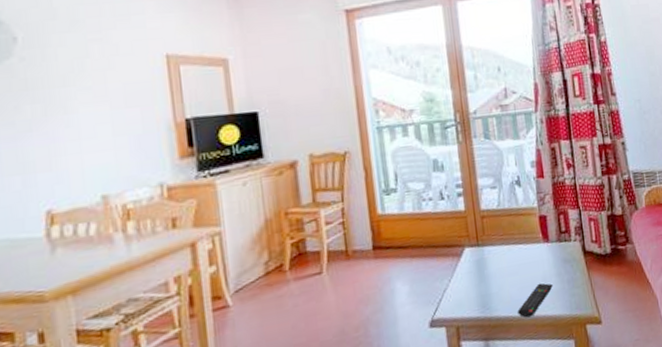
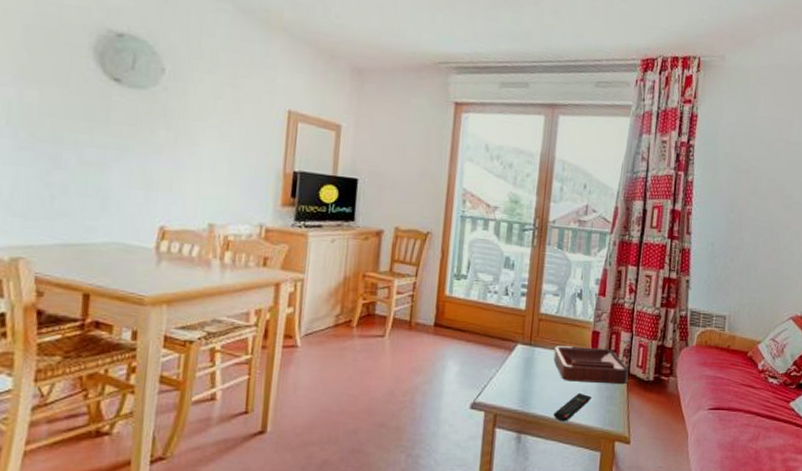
decorative tray: none [504,230,586,275] -> present [553,346,629,385]

